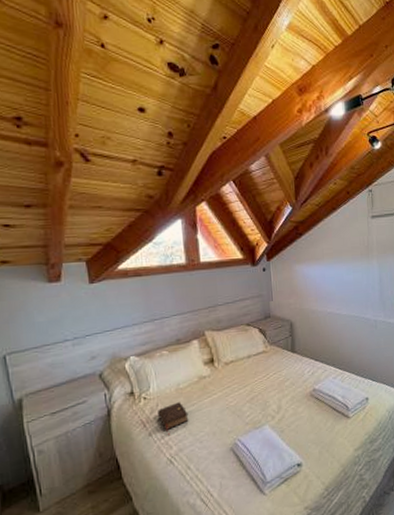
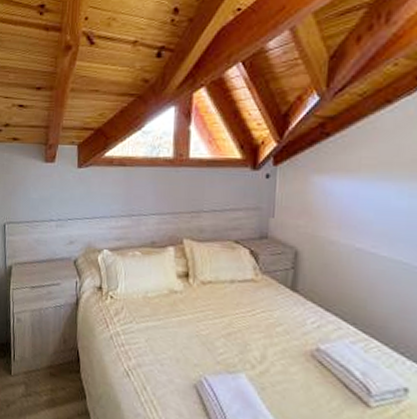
book: present [157,402,189,435] -> none [121,311,153,345]

